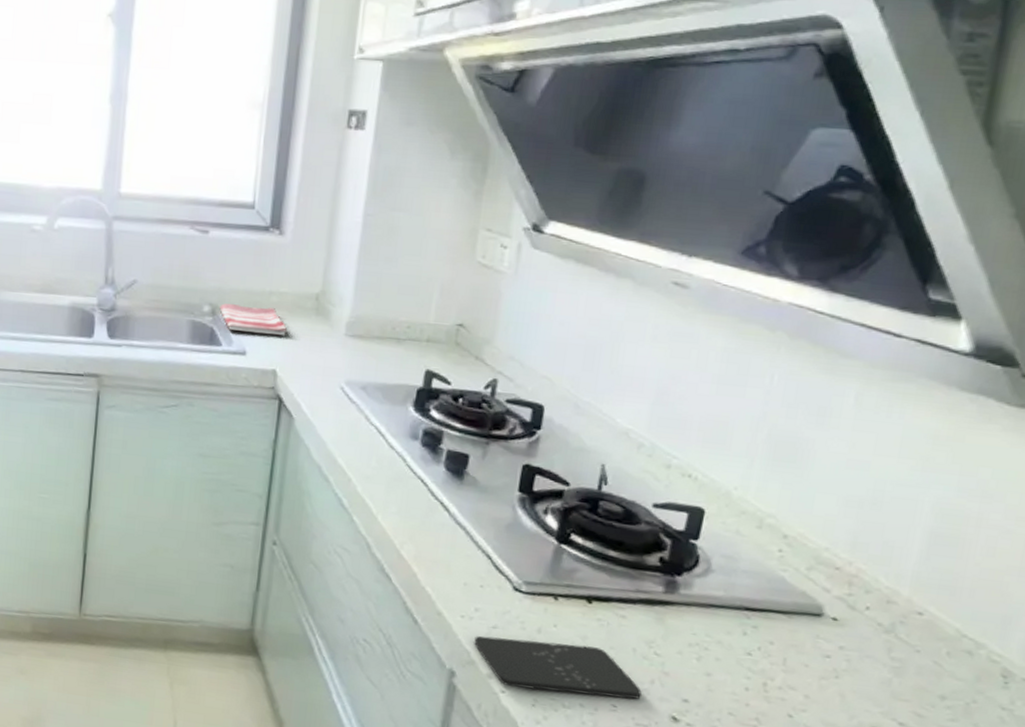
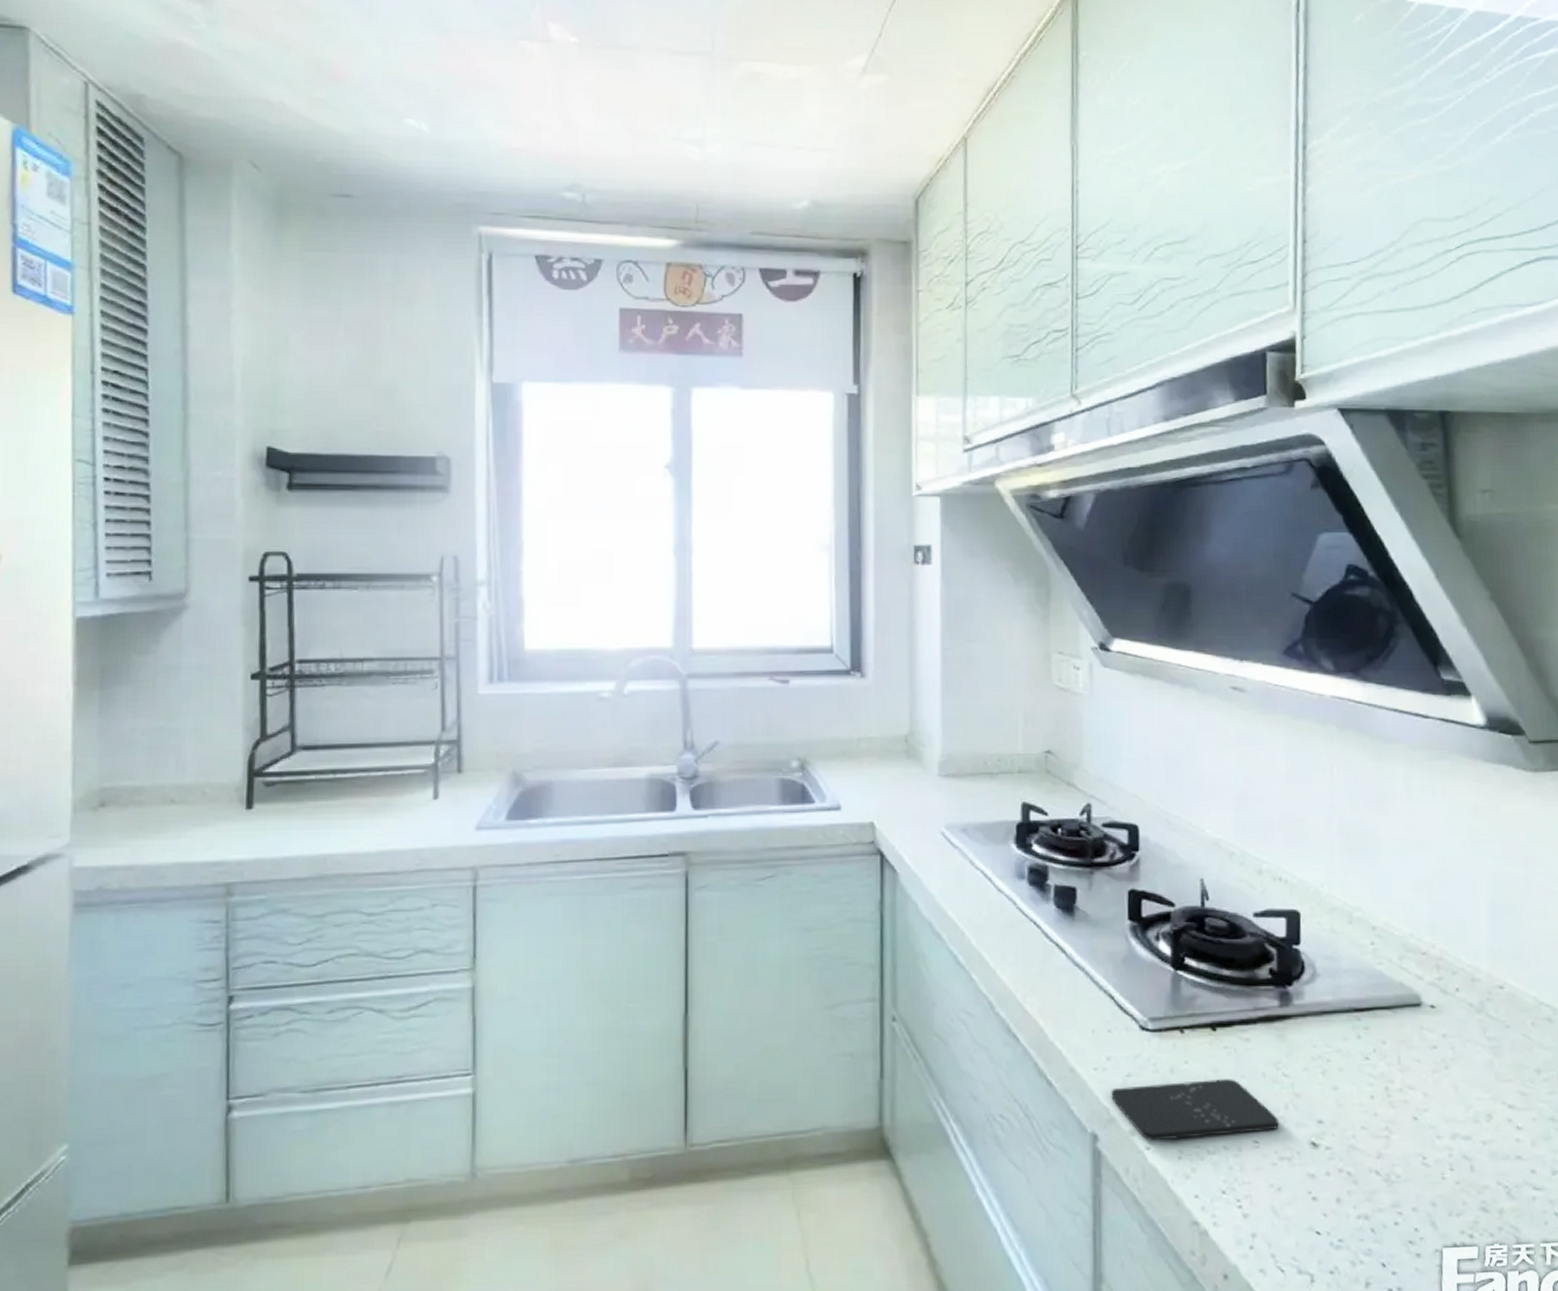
dish towel: present [219,303,288,336] -> none [808,755,881,785]

